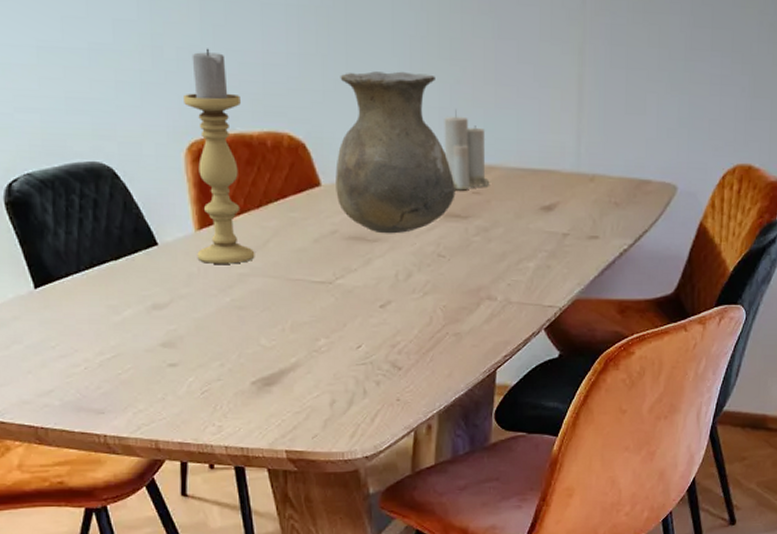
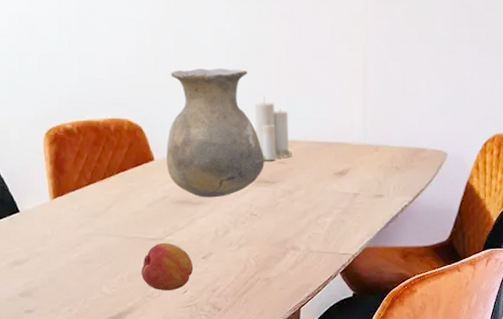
candle holder: present [182,48,255,264] -> none [43,54,100,226]
fruit: none [306,287,369,344] -> present [141,242,194,290]

